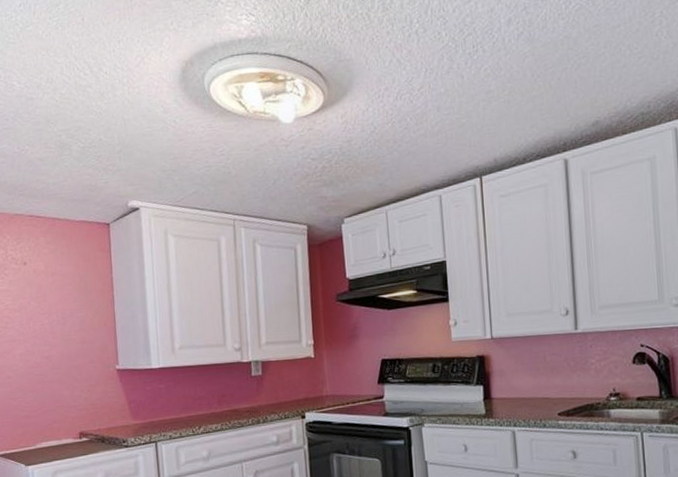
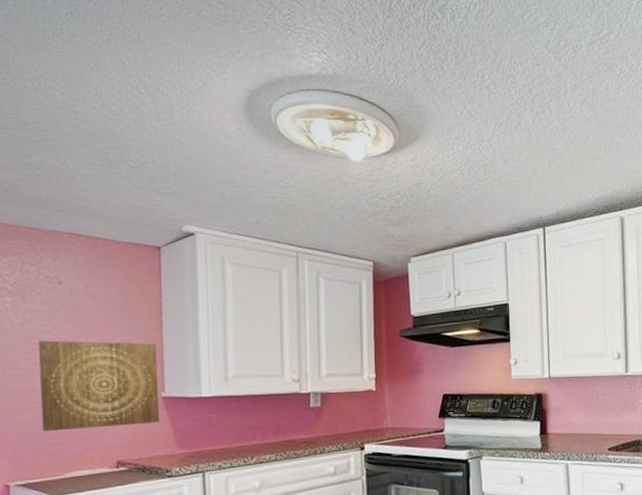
wall art: none [9,317,115,405] -> present [38,340,159,432]

